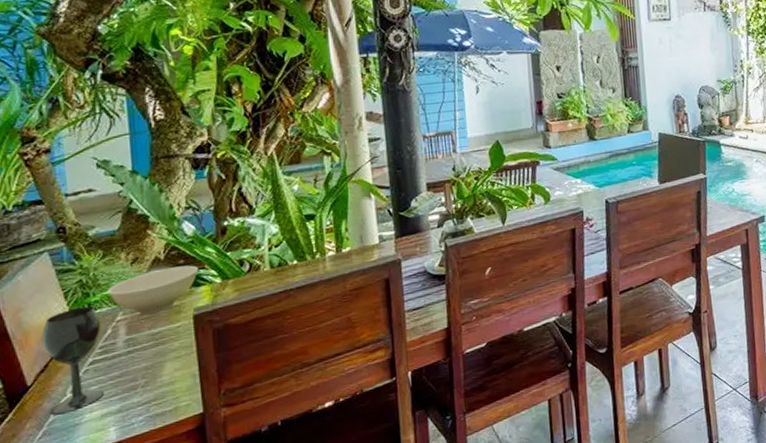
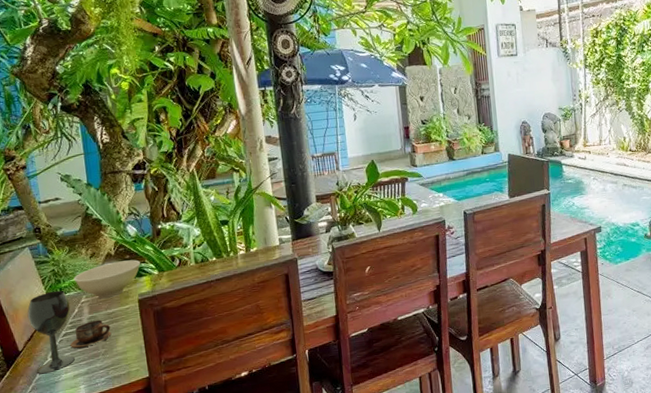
cup: none [97,342,155,381] -> present [69,319,112,349]

